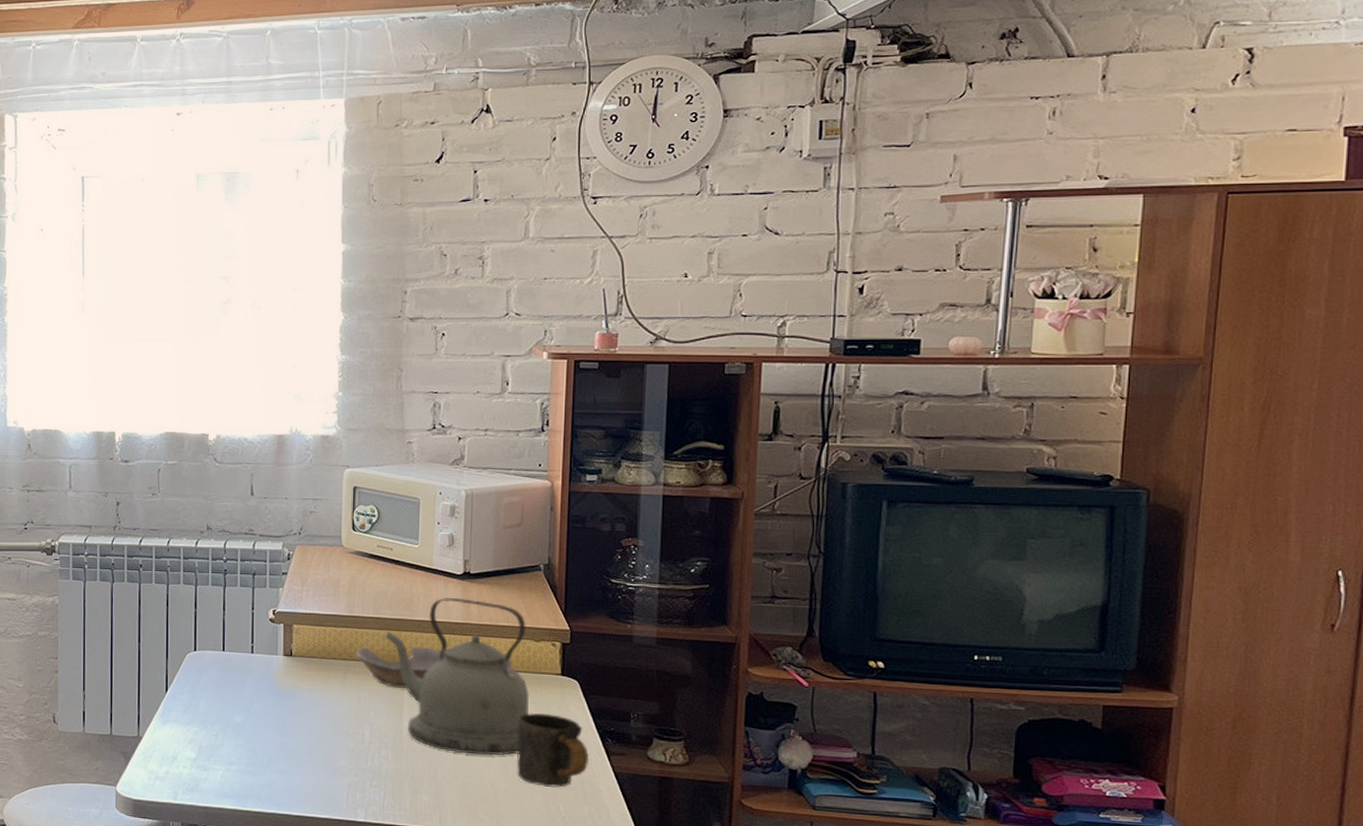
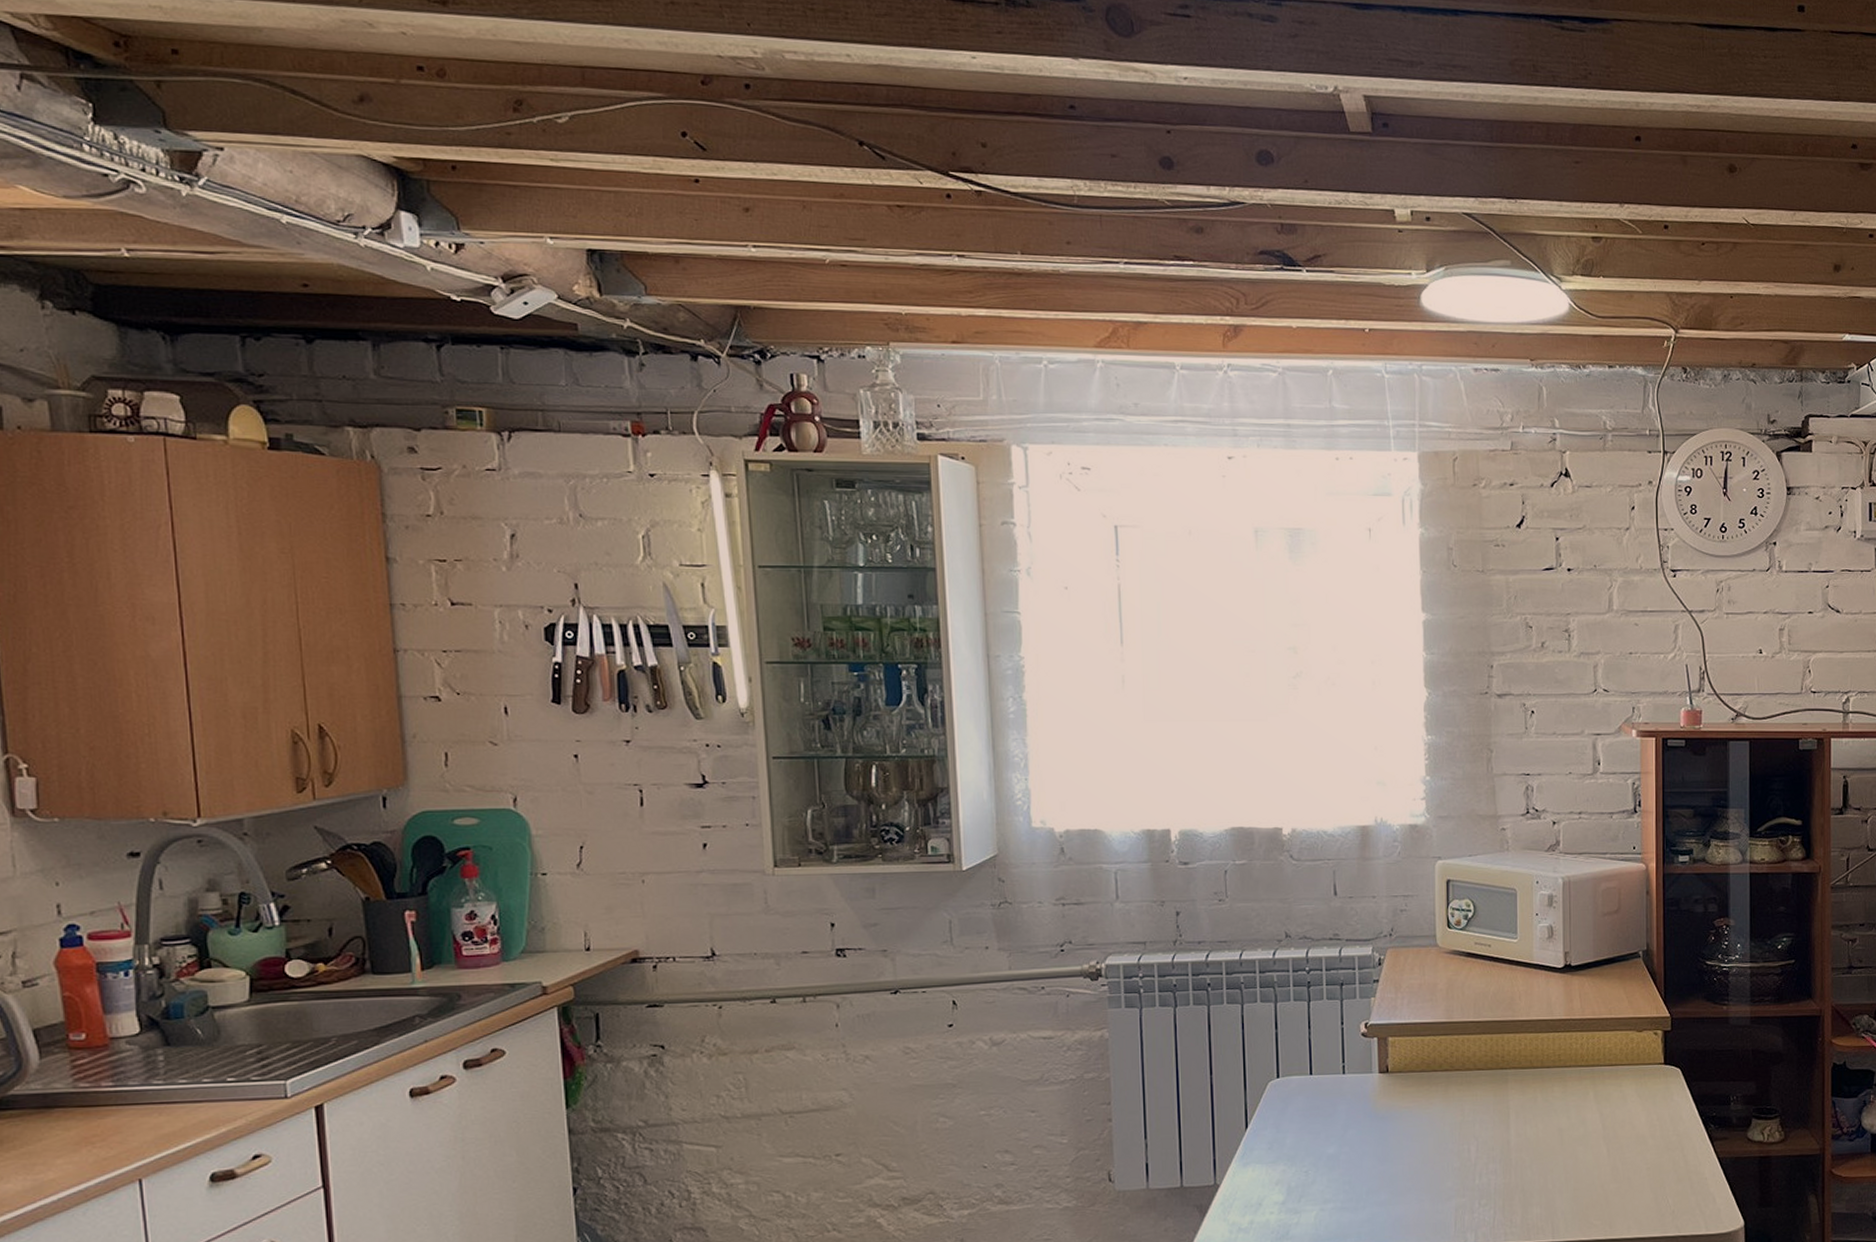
bowl: present [355,646,445,689] -> none [1457,1048,1550,1096]
kettle: present [385,597,530,755] -> none [1488,992,1635,1158]
mug: present [517,713,590,788] -> none [1624,1106,1695,1182]

